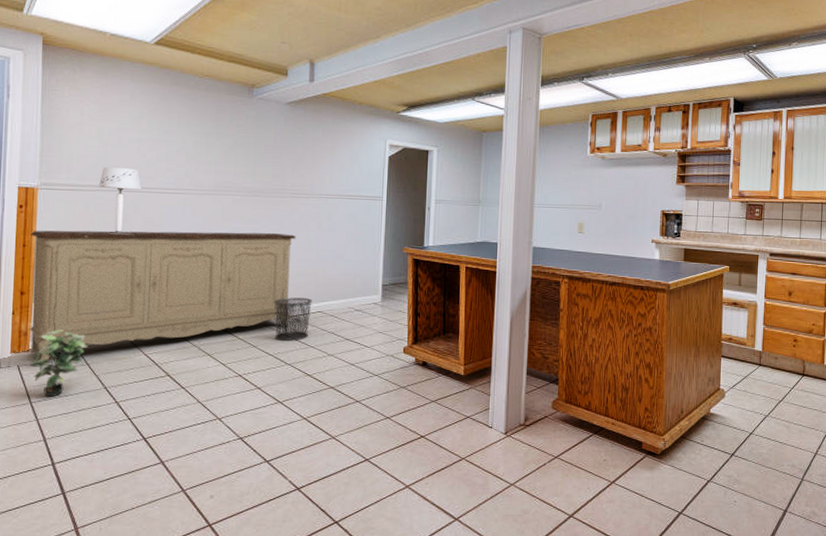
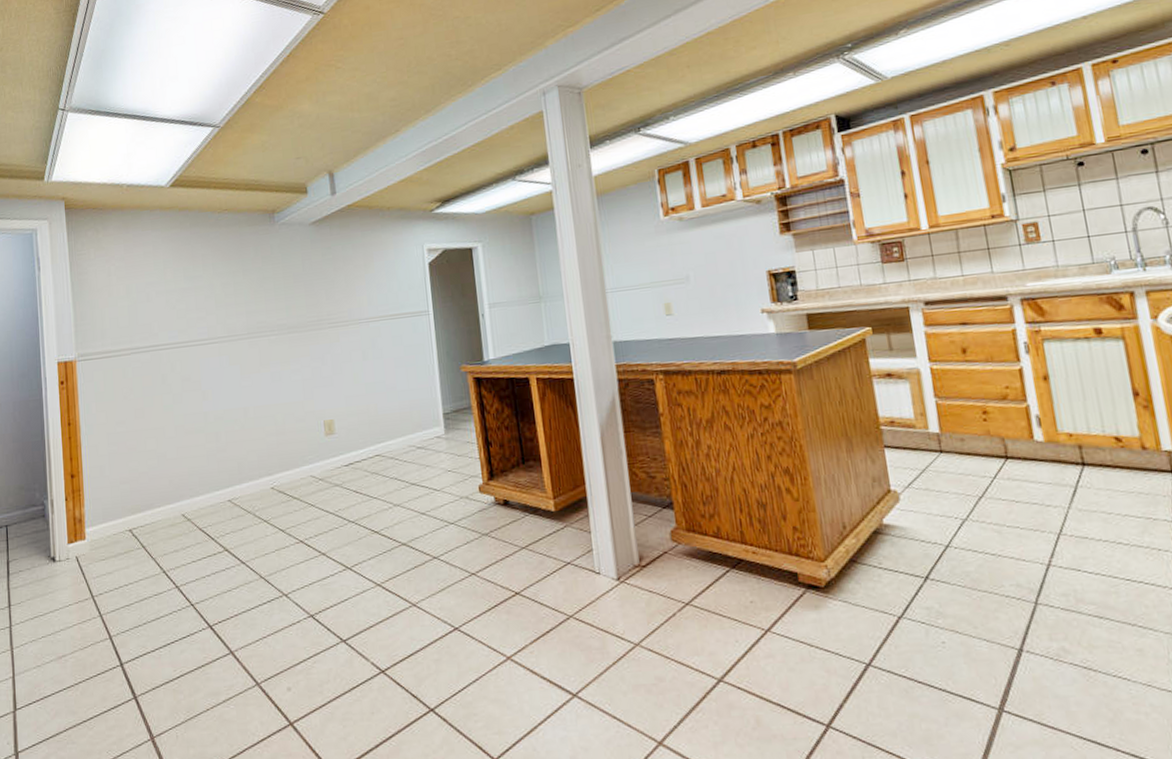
sideboard: present [28,230,296,360] -> none [72,370,346,548]
potted plant: present [30,330,88,397] -> none [87,512,142,589]
table lamp: present [98,167,142,234] -> none [132,324,176,399]
trash can: present [274,297,313,341] -> none [326,441,369,495]

